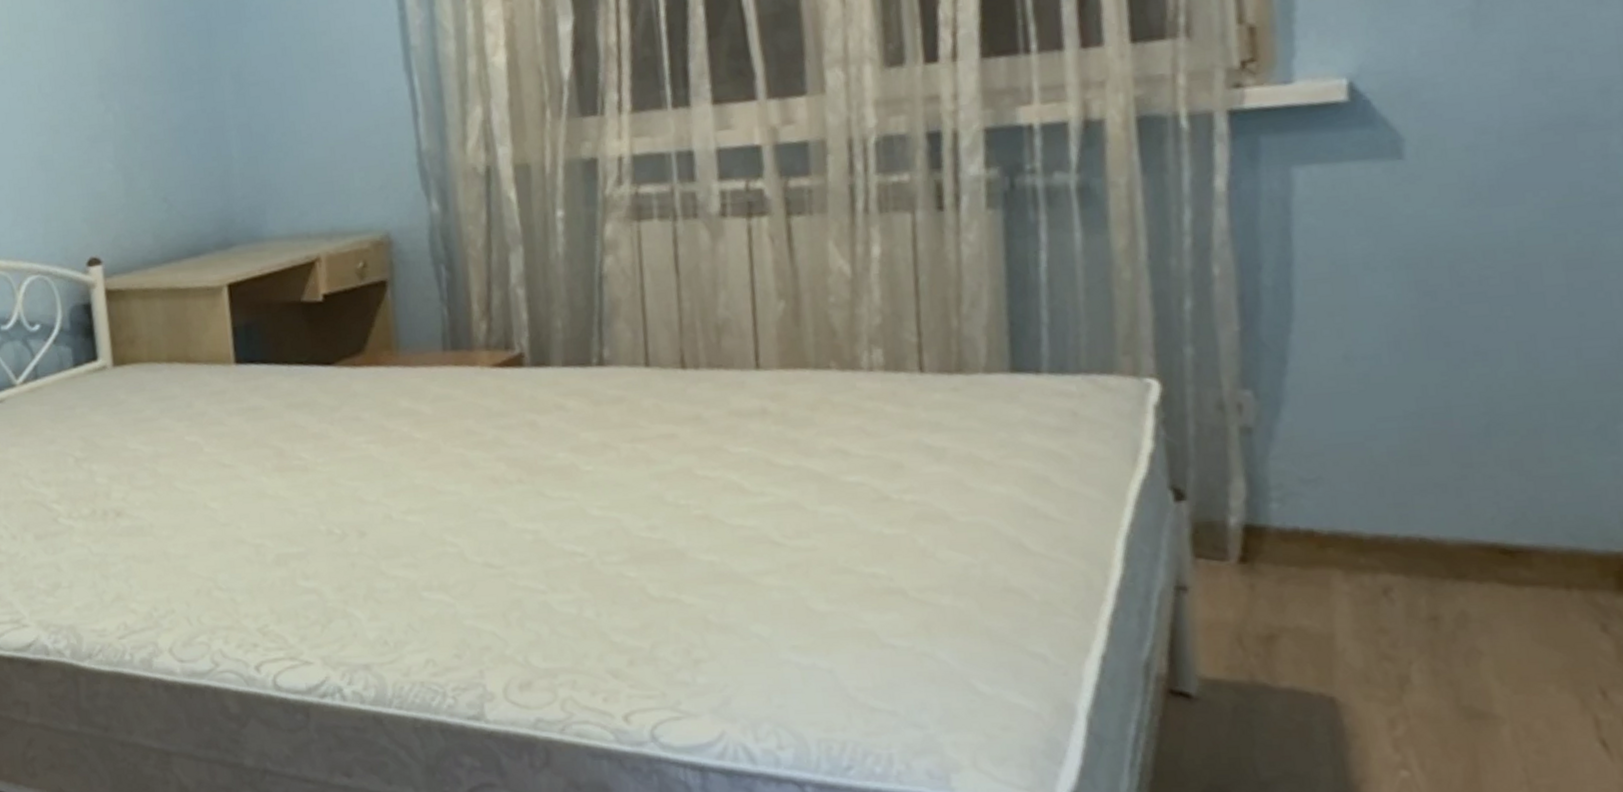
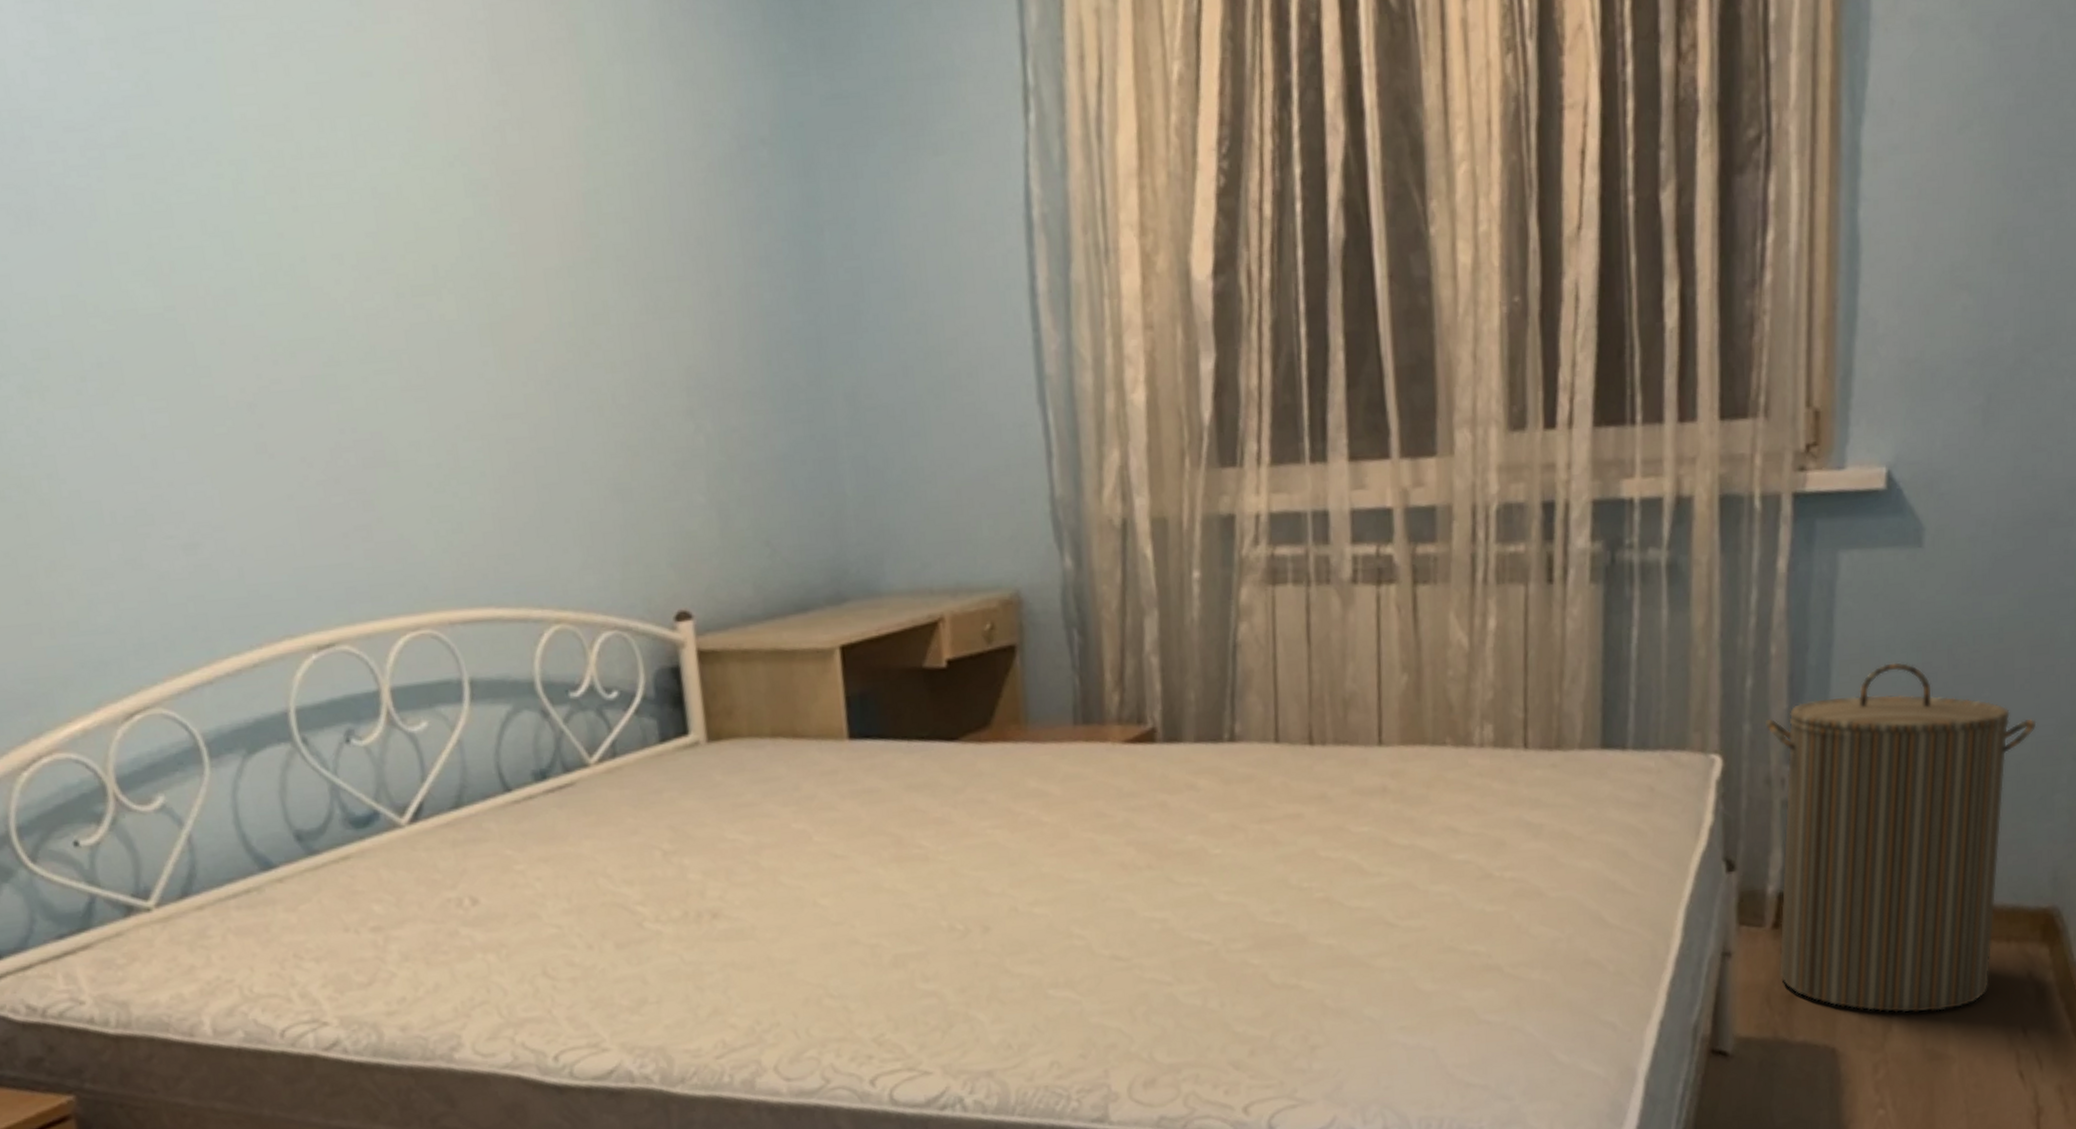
laundry hamper: none [1212,280,1584,664] -> present [1765,662,2037,1013]

